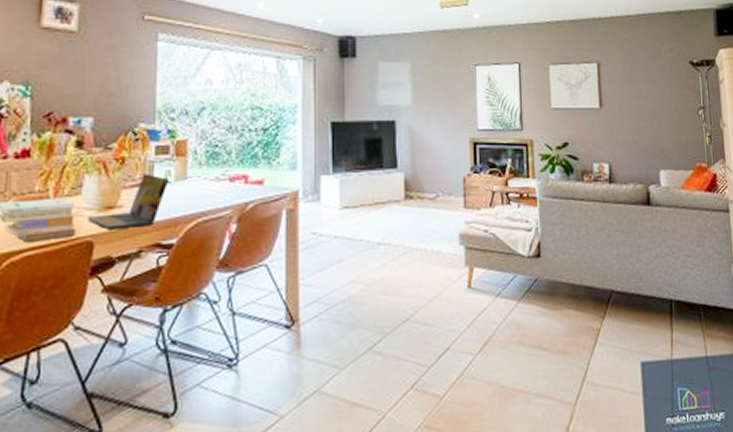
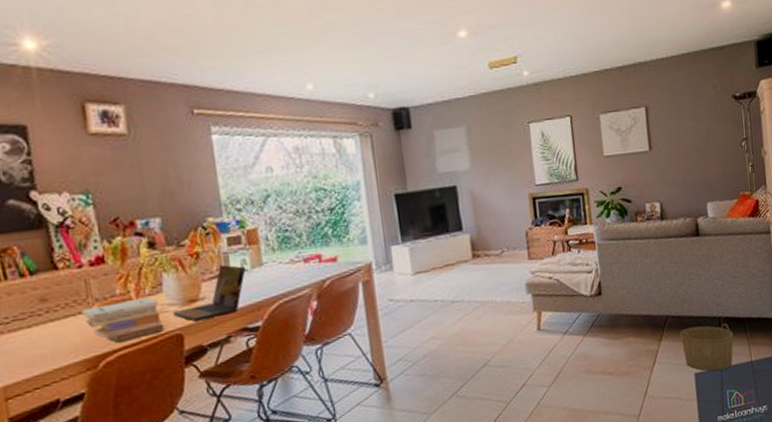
basket: none [625,306,687,363] -> present [680,323,734,371]

